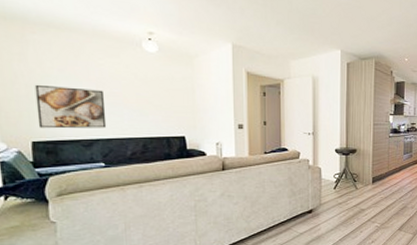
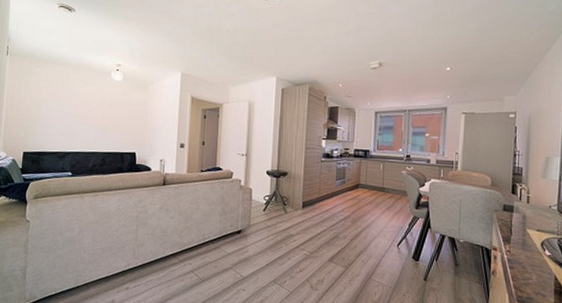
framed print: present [34,84,107,129] -> none [29,106,79,143]

